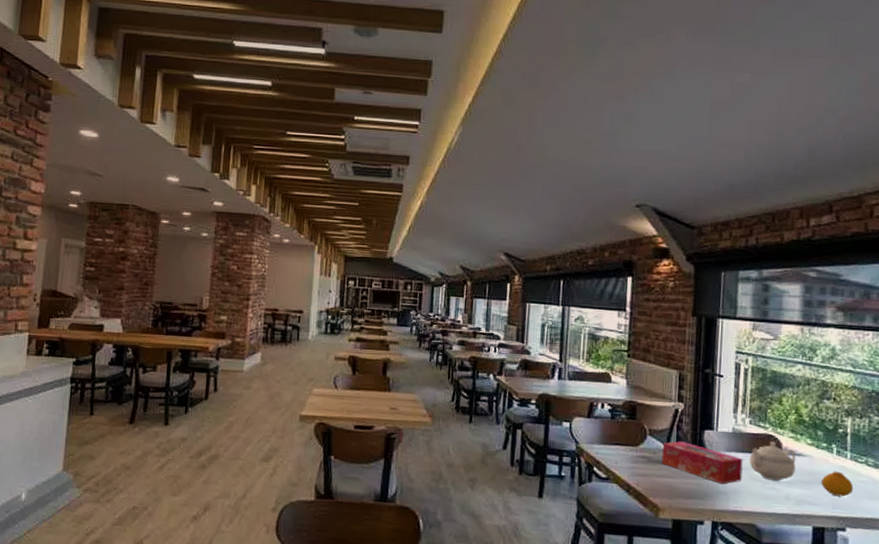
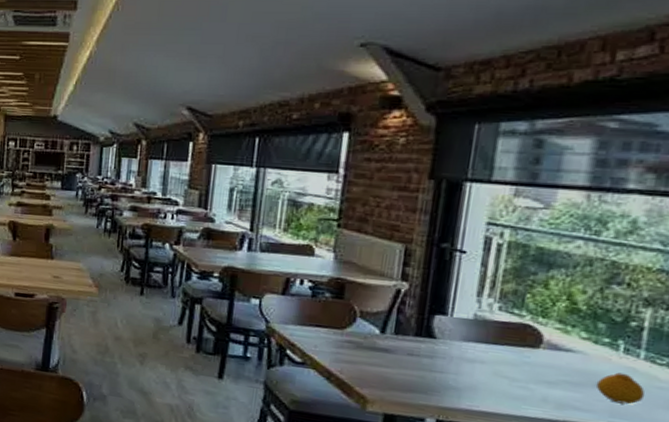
tissue box: present [661,441,743,484] -> none [373,326,486,379]
teapot: present [749,442,796,482] -> none [494,332,563,380]

